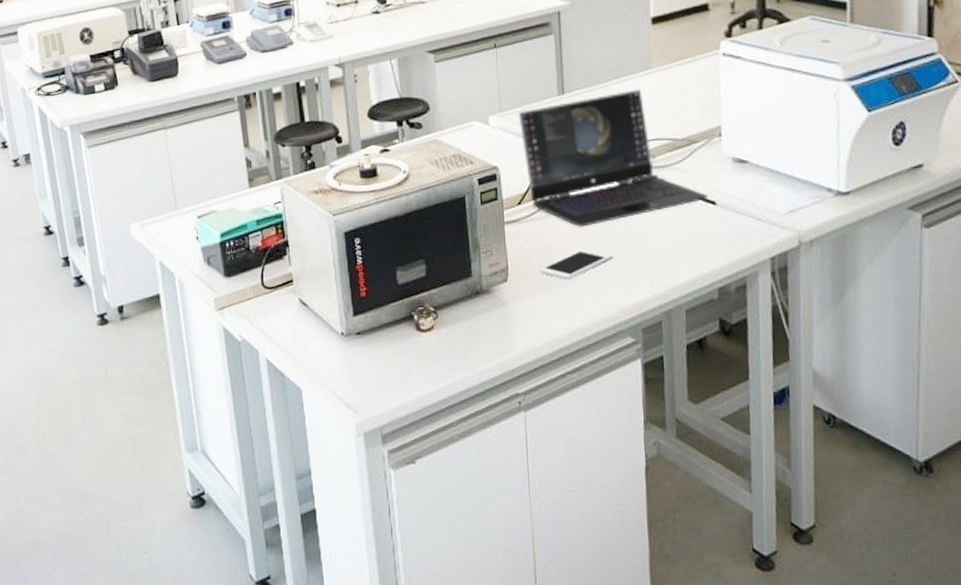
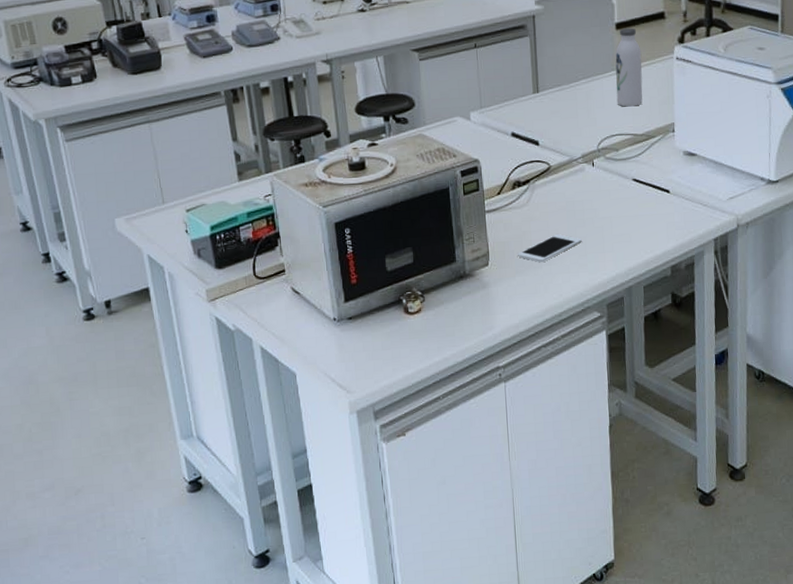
laptop: present [518,89,709,227] -> none [497,89,664,214]
water bottle: none [651,22,684,109] -> present [615,28,643,107]

